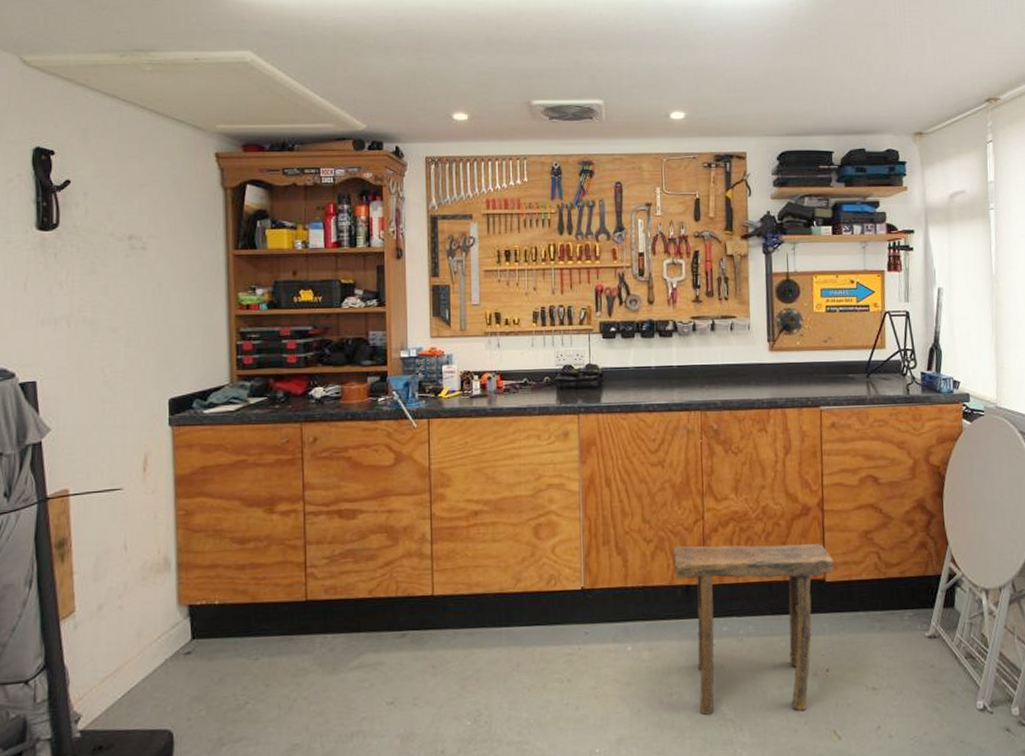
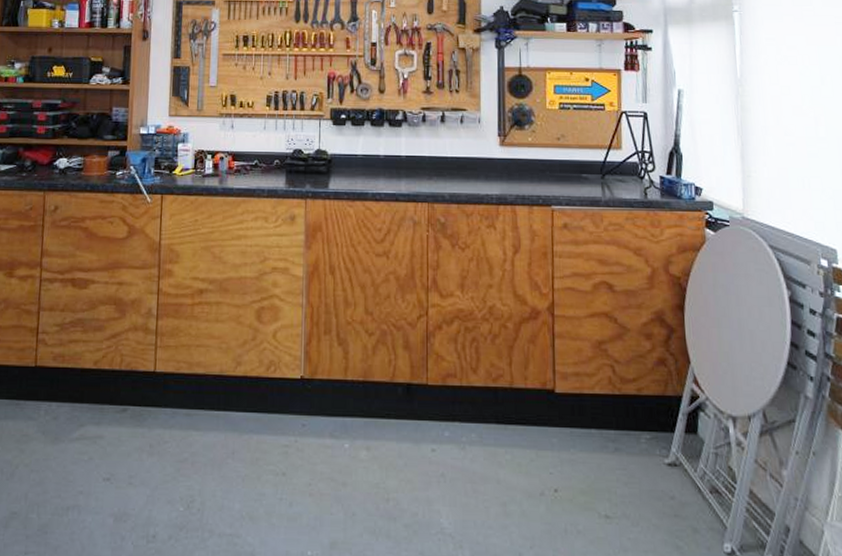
stool: present [672,544,834,715] -> none [395,341,564,533]

